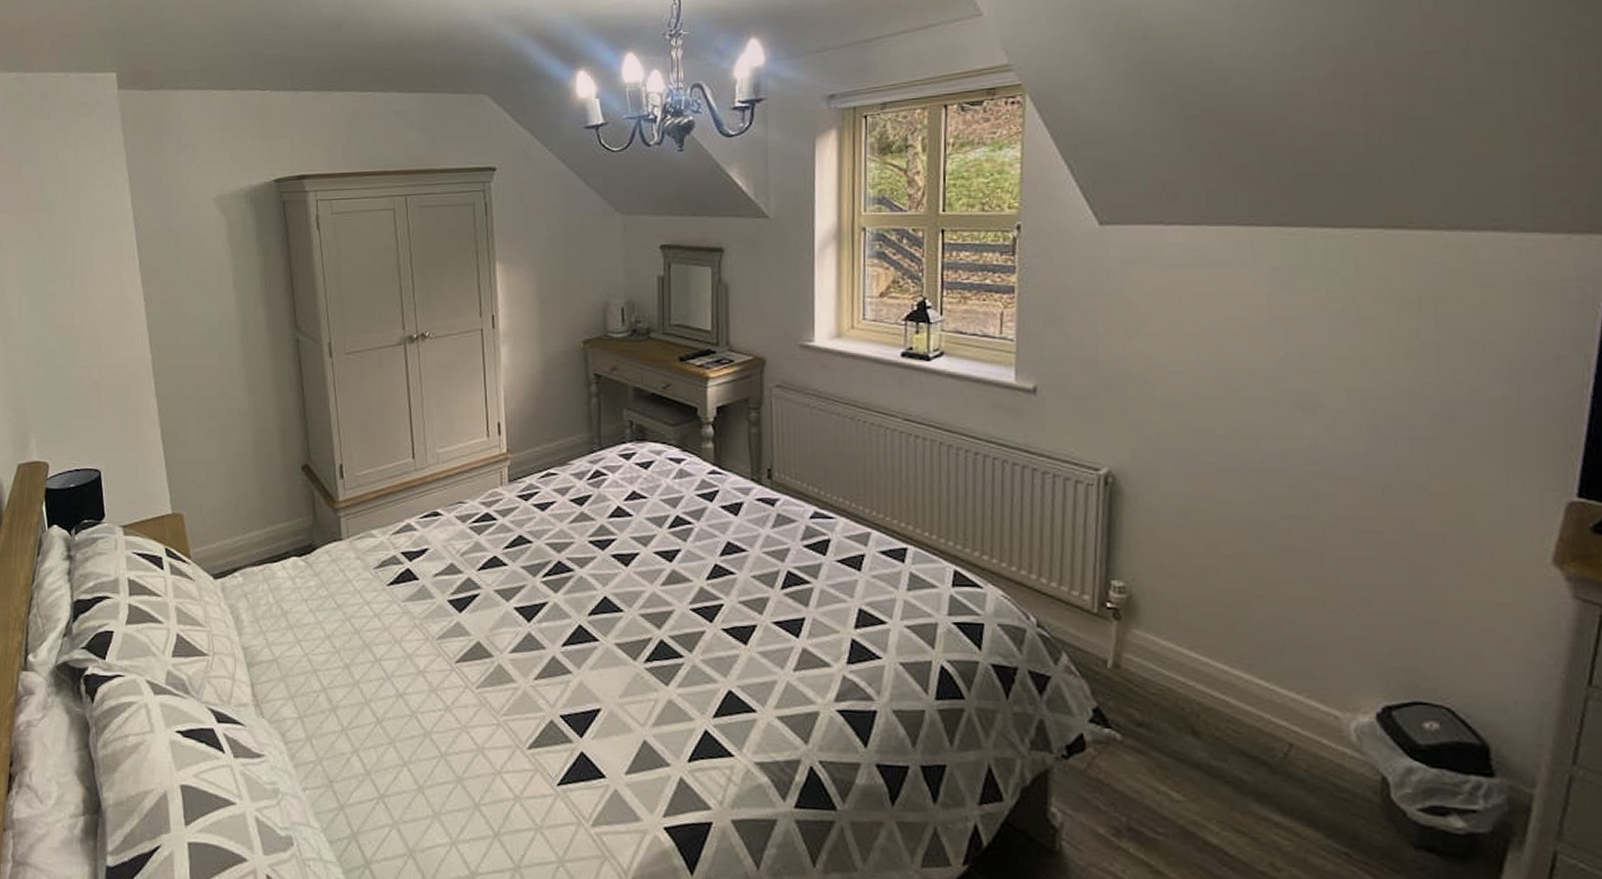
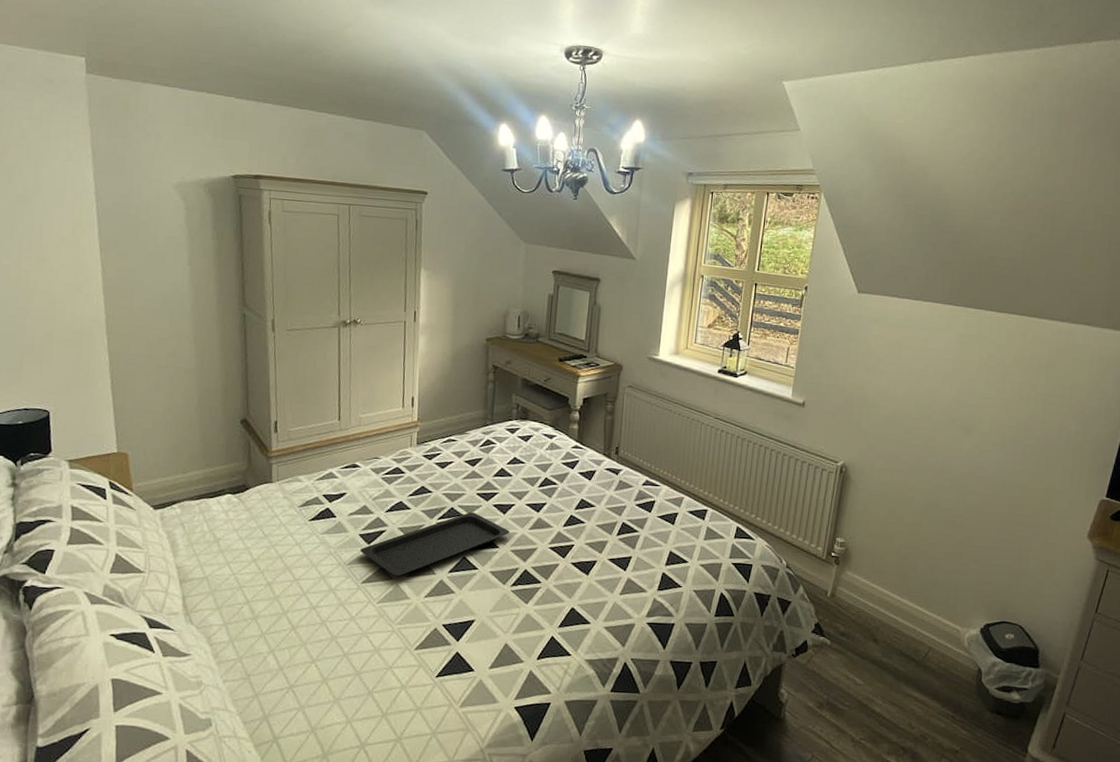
serving tray: none [451,565,636,653] -> present [360,512,510,576]

